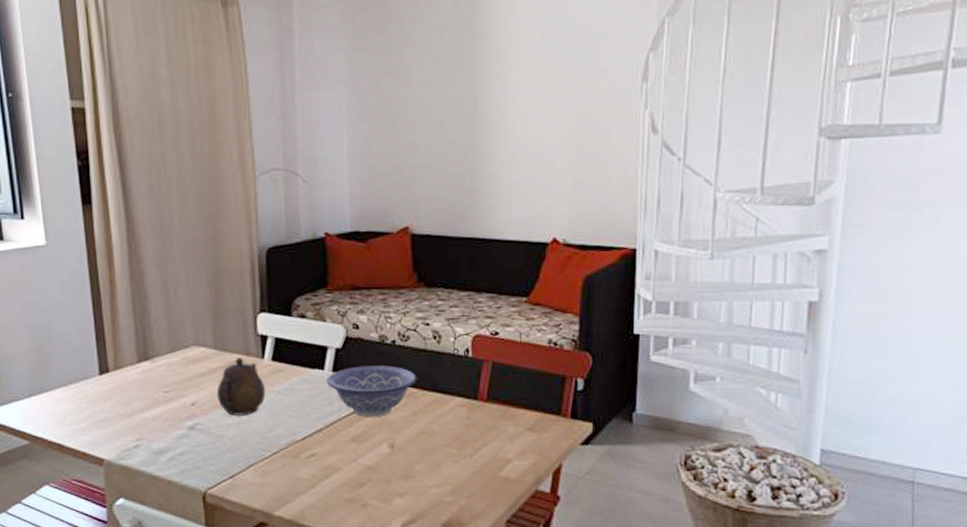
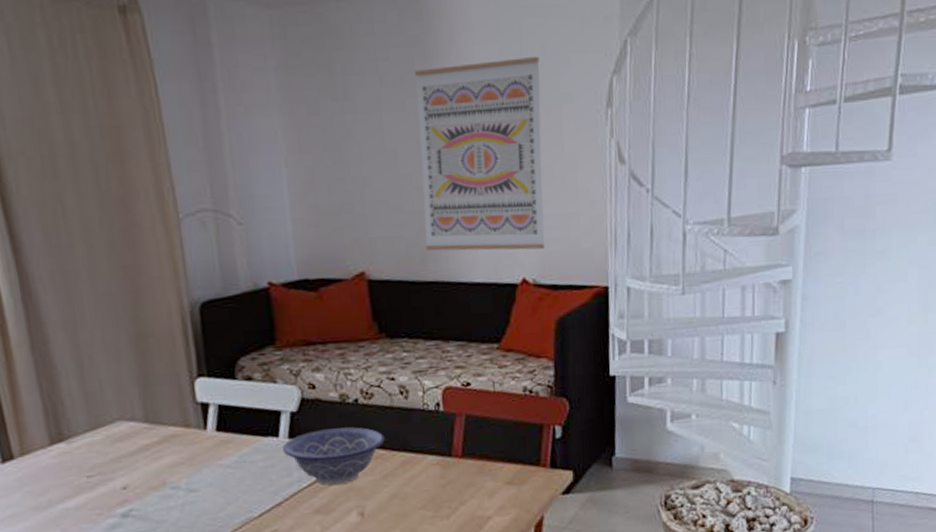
teapot: present [216,358,266,416] -> none [152,430,212,497]
wall art: none [463,35,580,212] -> present [414,56,545,251]

